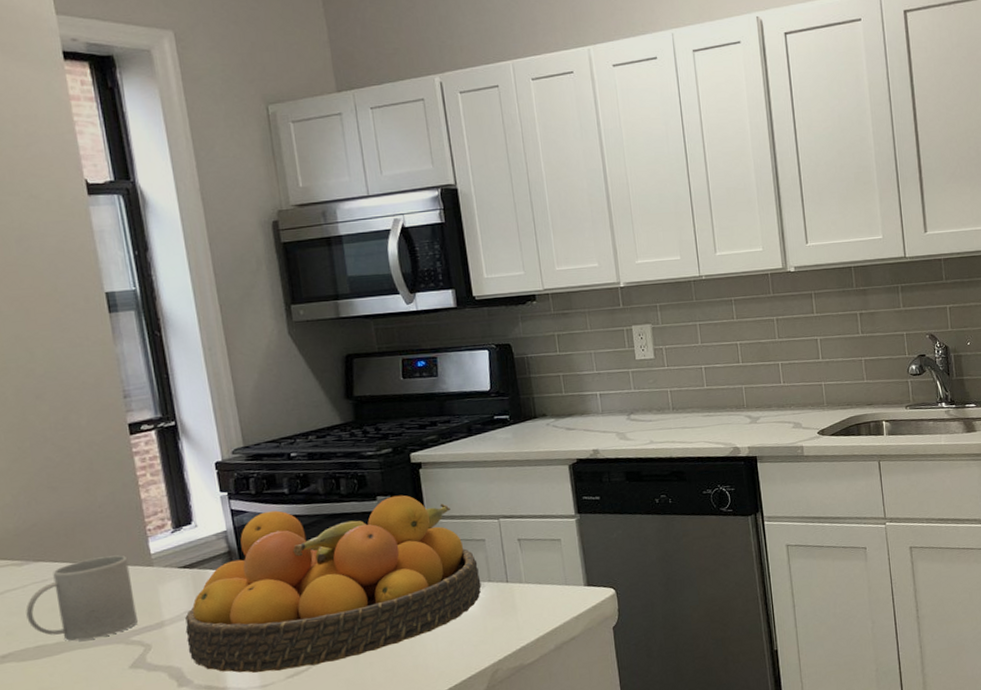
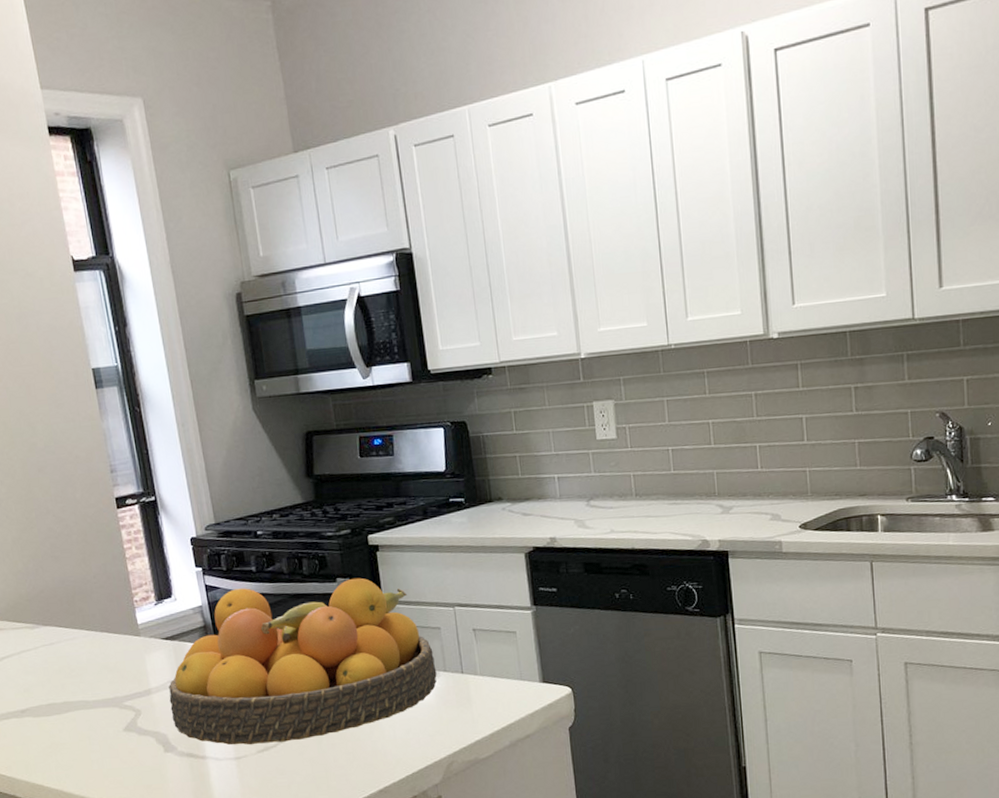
mug: present [26,555,138,642] -> none [38,624,129,702]

